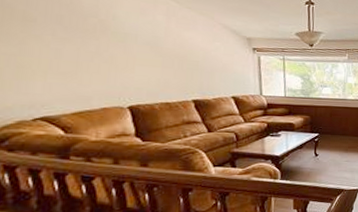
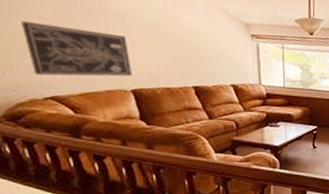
wall art: none [16,43,130,96] -> present [20,21,132,77]

